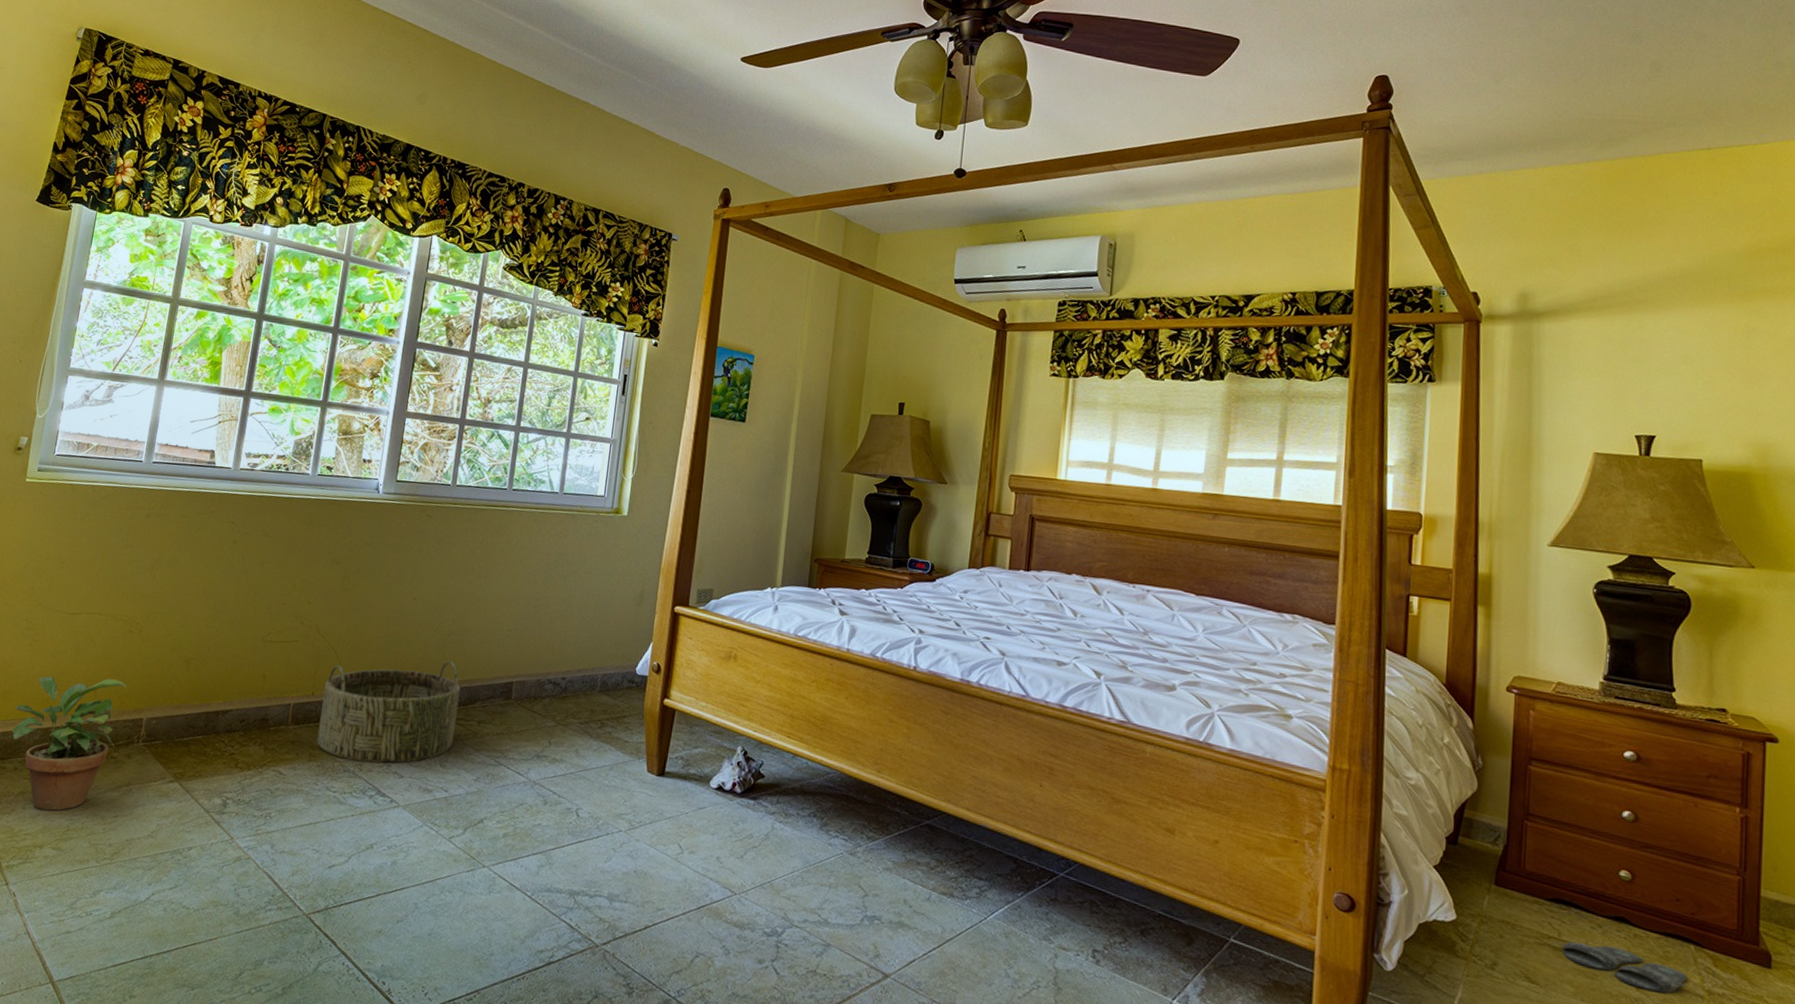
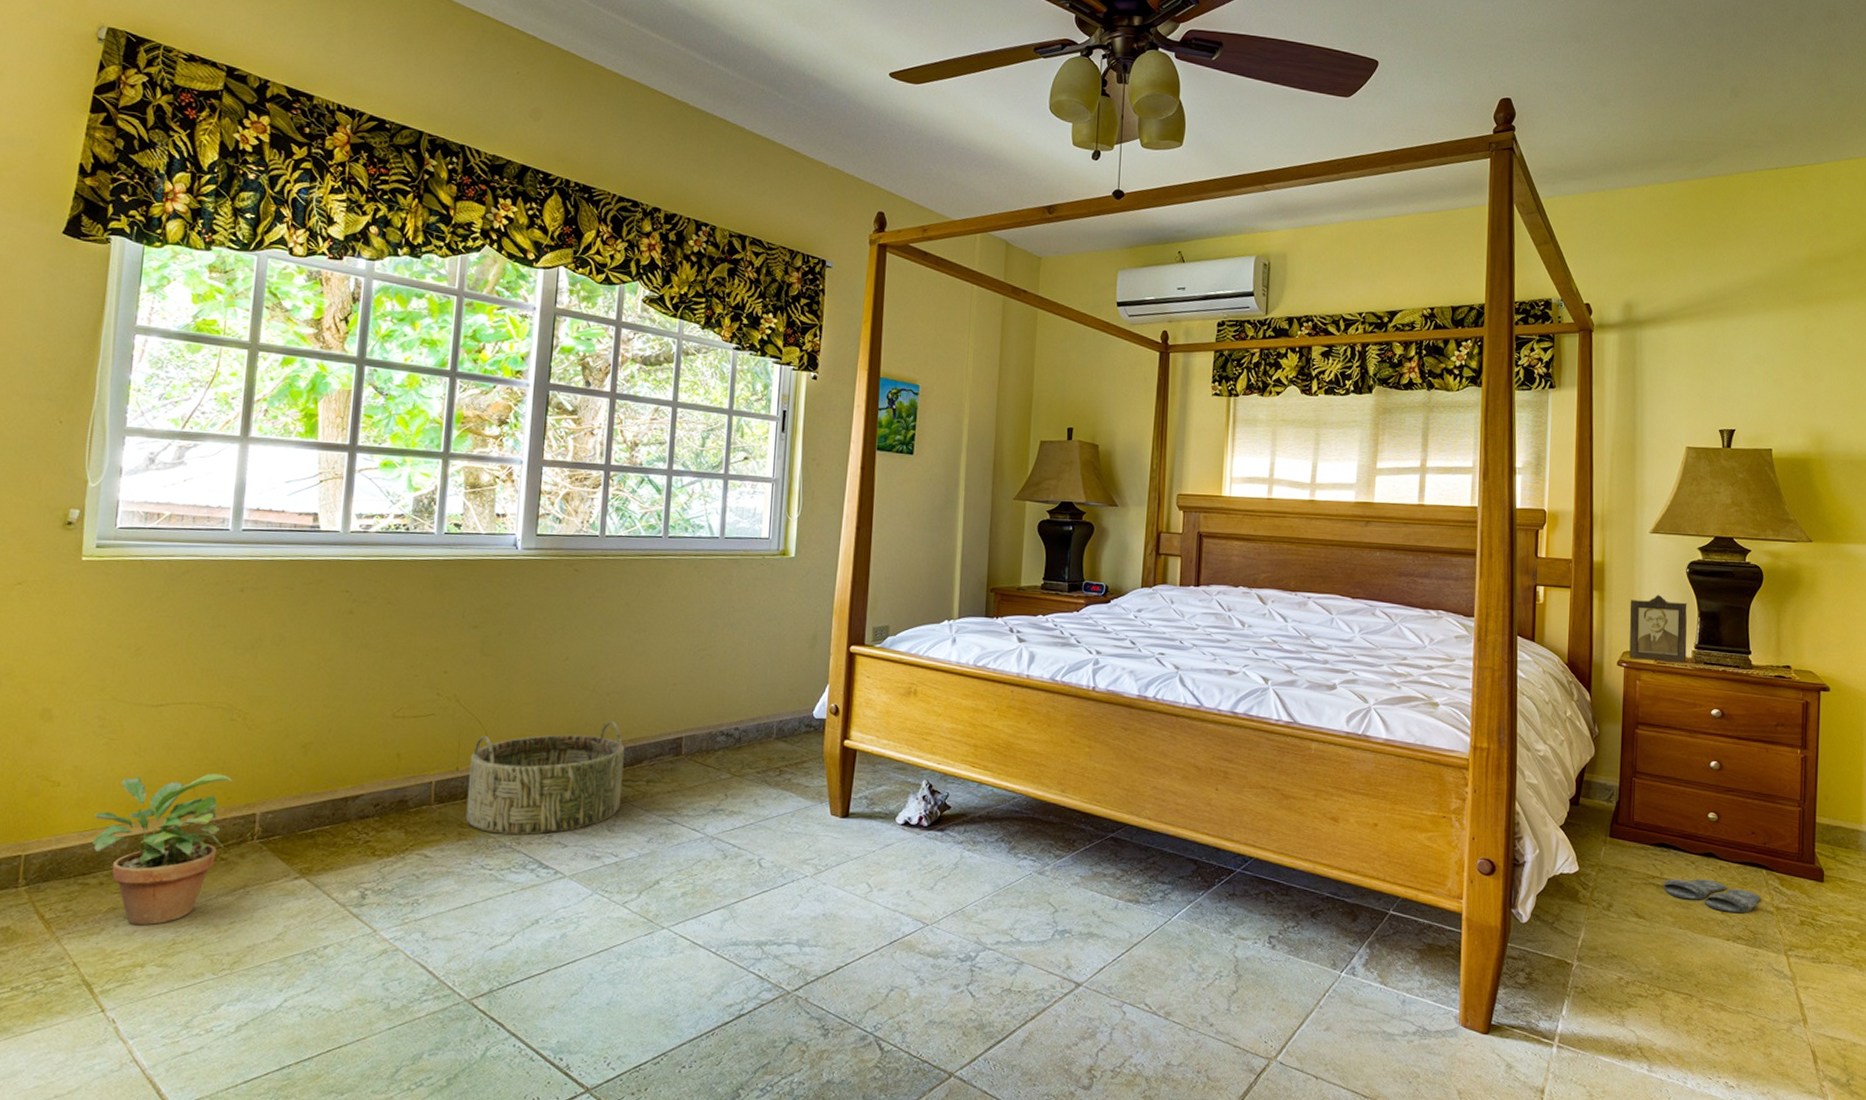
photo frame: none [1521,616,1594,695] -> present [1629,595,1687,663]

